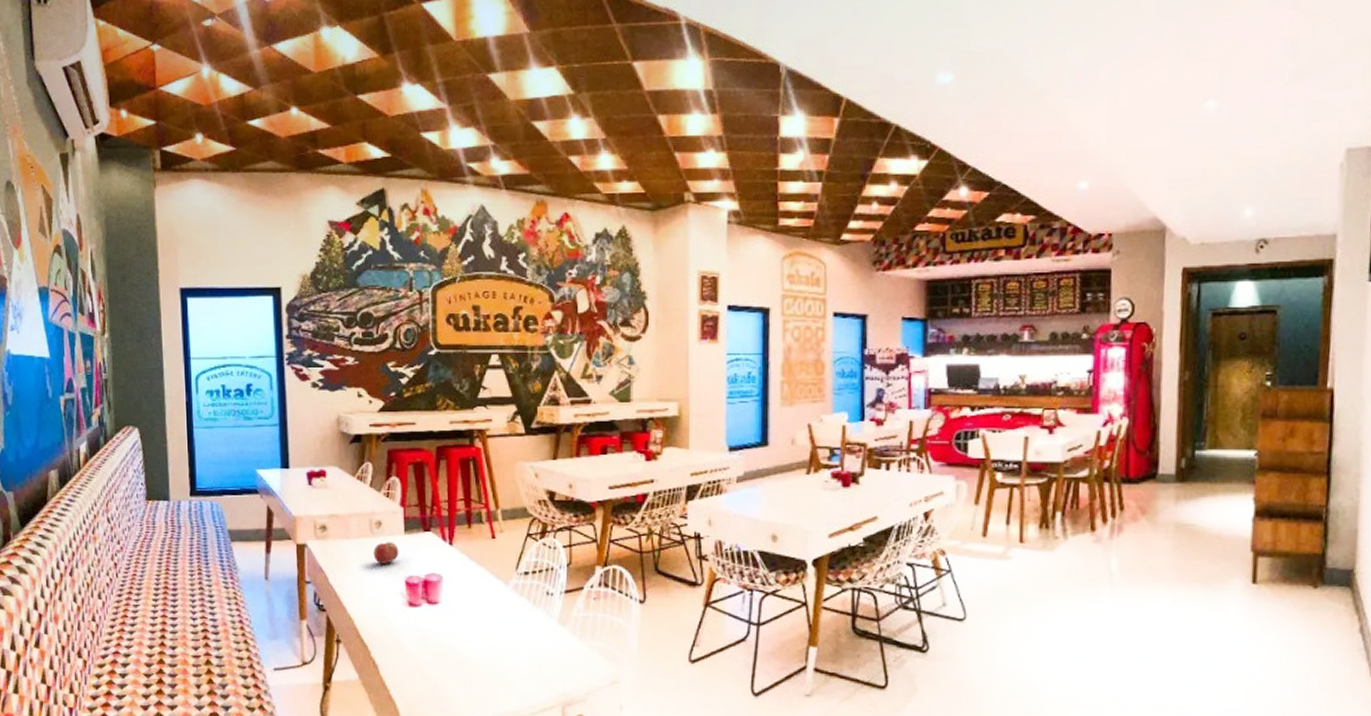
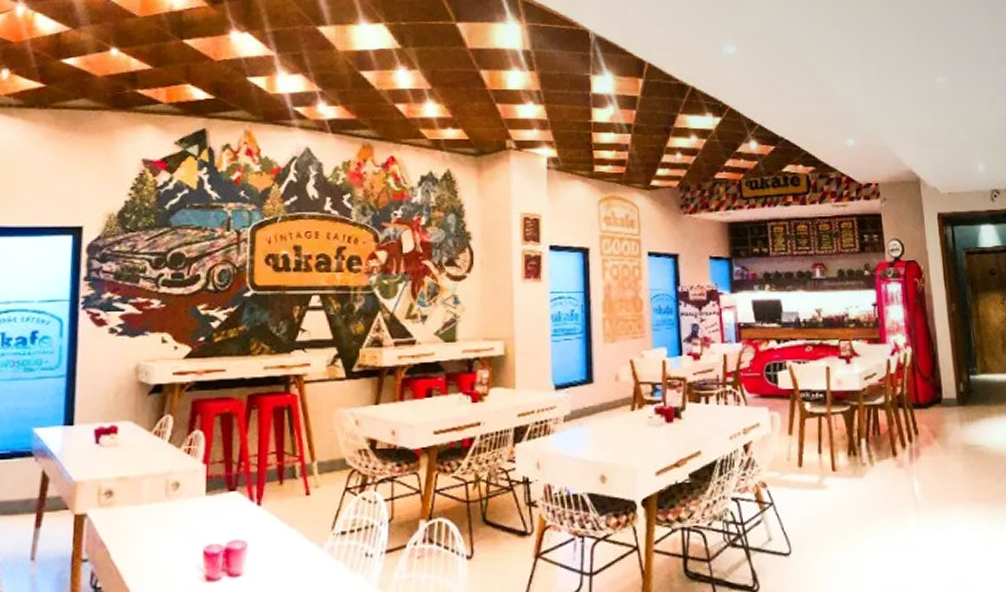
fruit: present [373,542,399,564] -> none [167,506,198,532]

